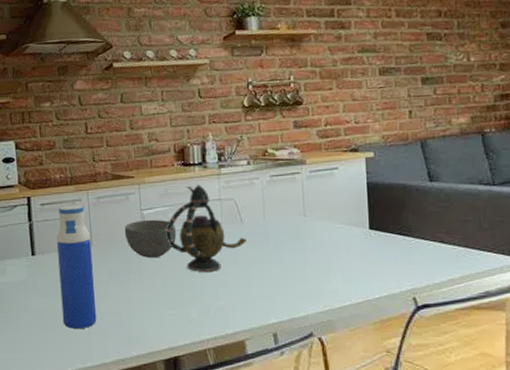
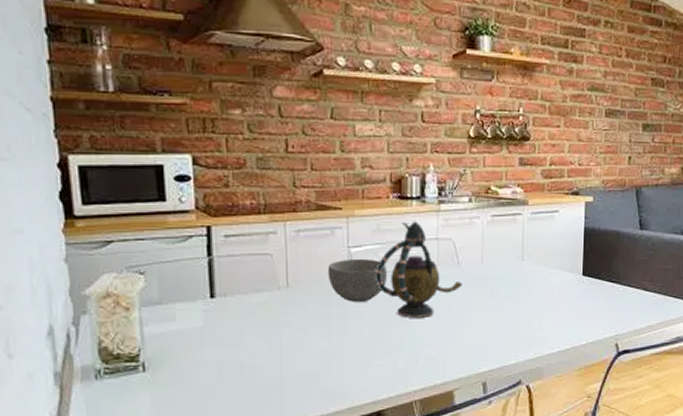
water bottle: present [56,205,97,329] -> none [243,239,290,384]

